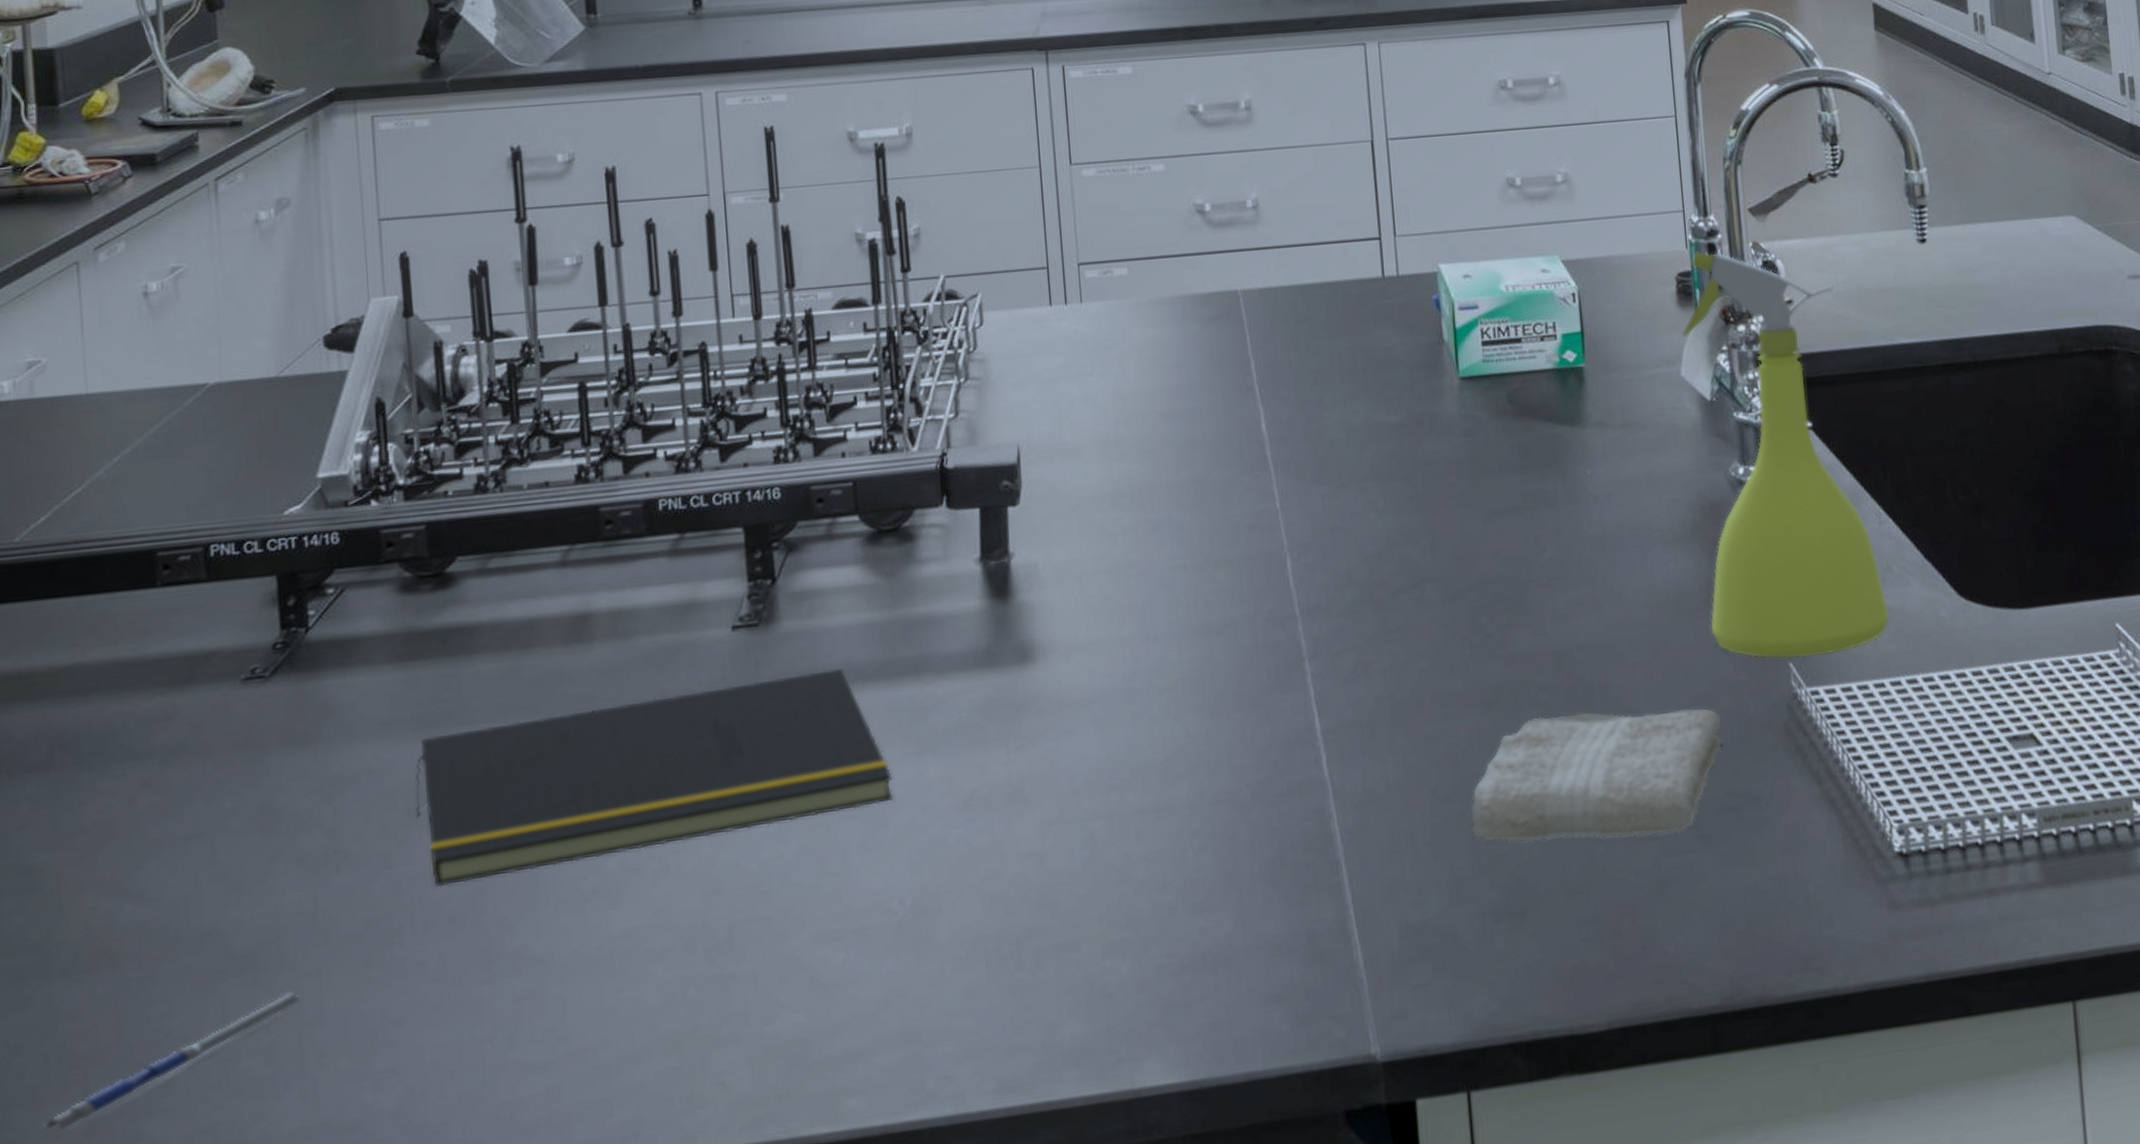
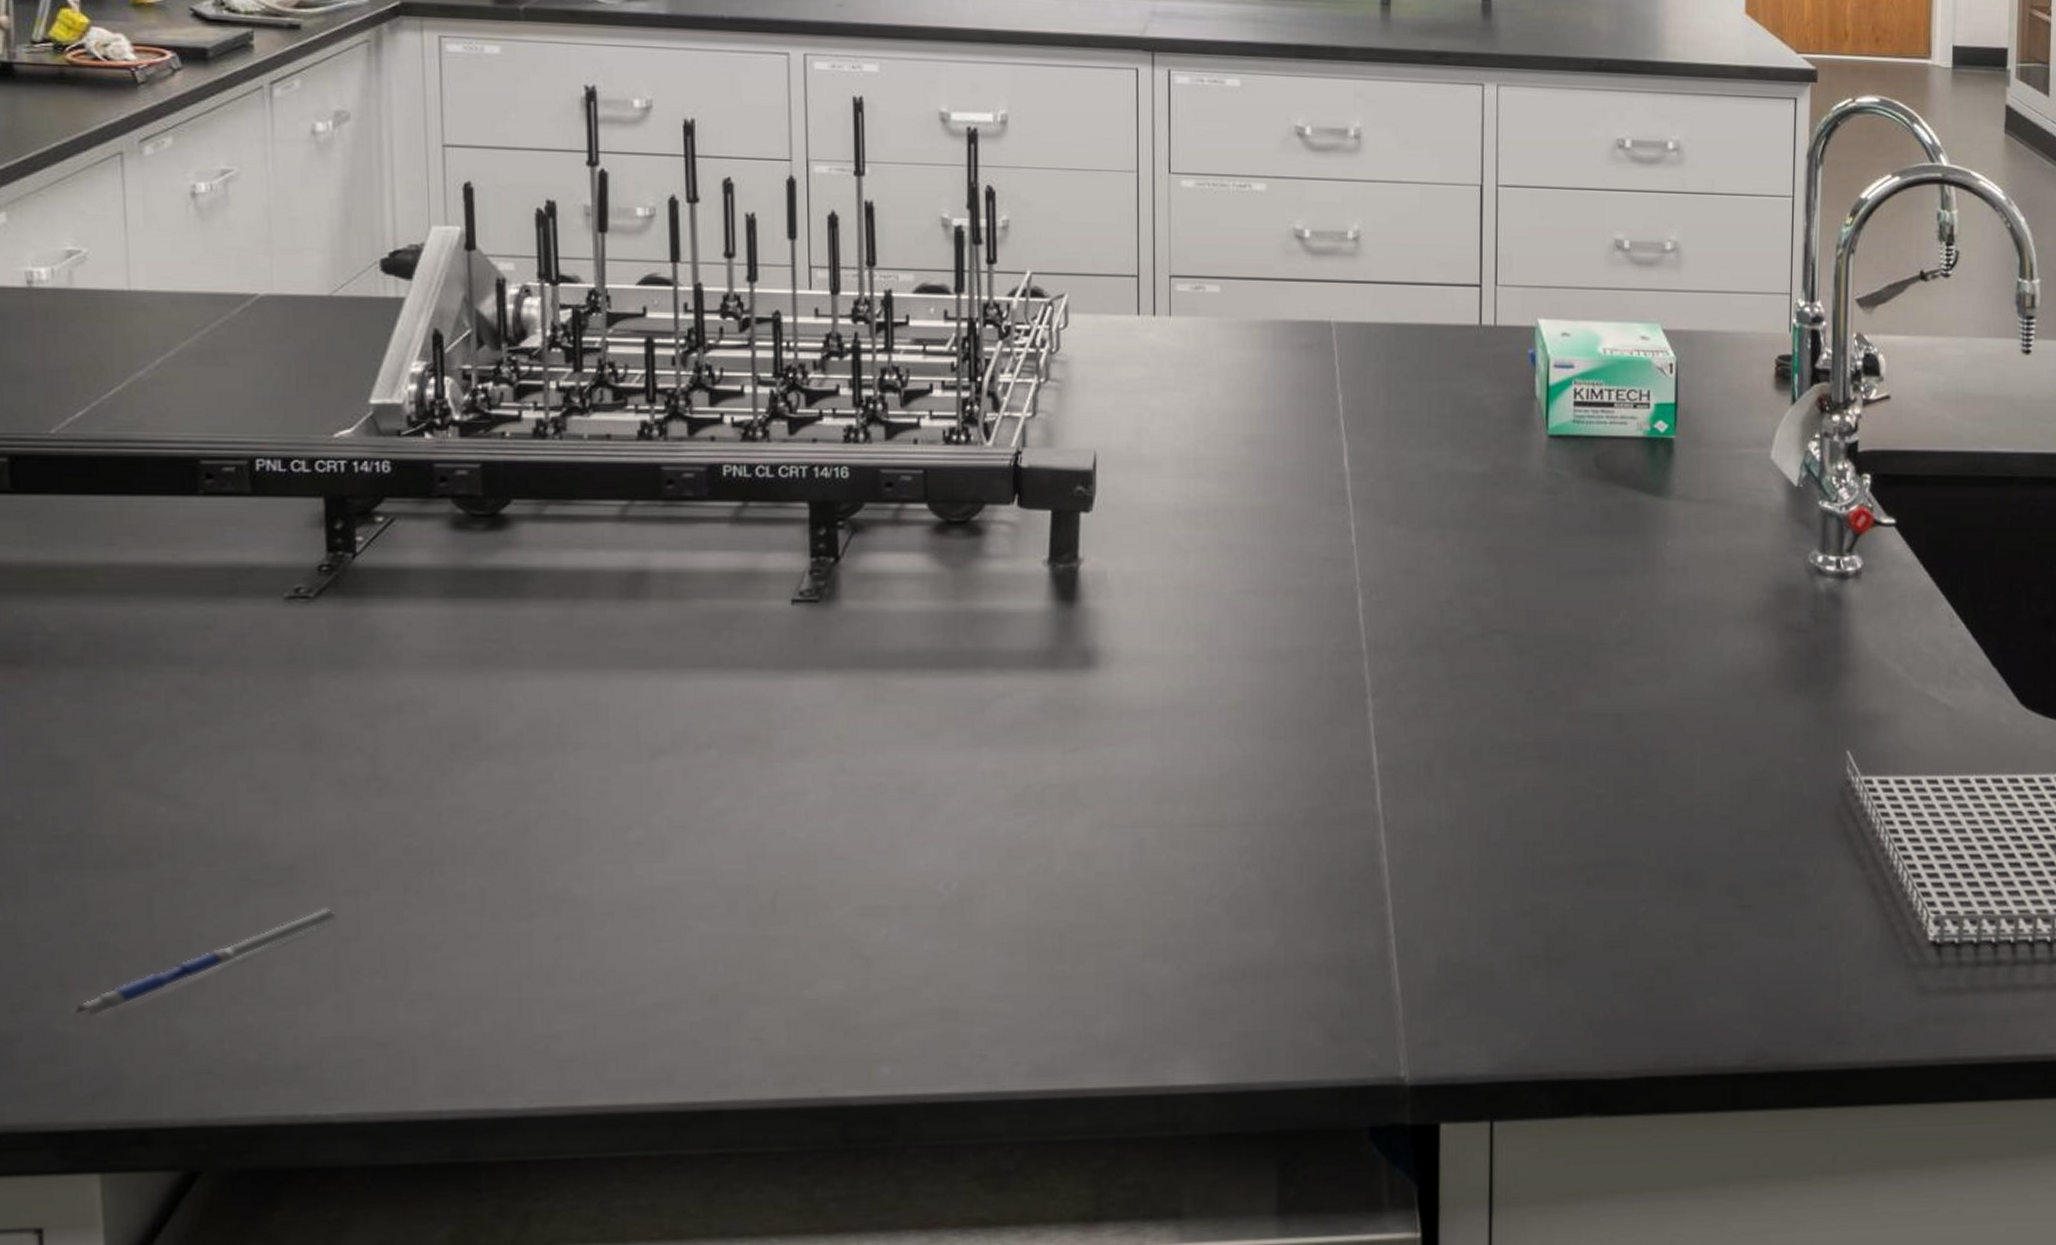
notepad: present [415,668,894,887] -> none [460,652,946,823]
washcloth: present [1470,708,1722,842] -> none [1518,776,1775,901]
spray bottle: present [1682,251,1890,659] -> none [1773,337,1950,747]

